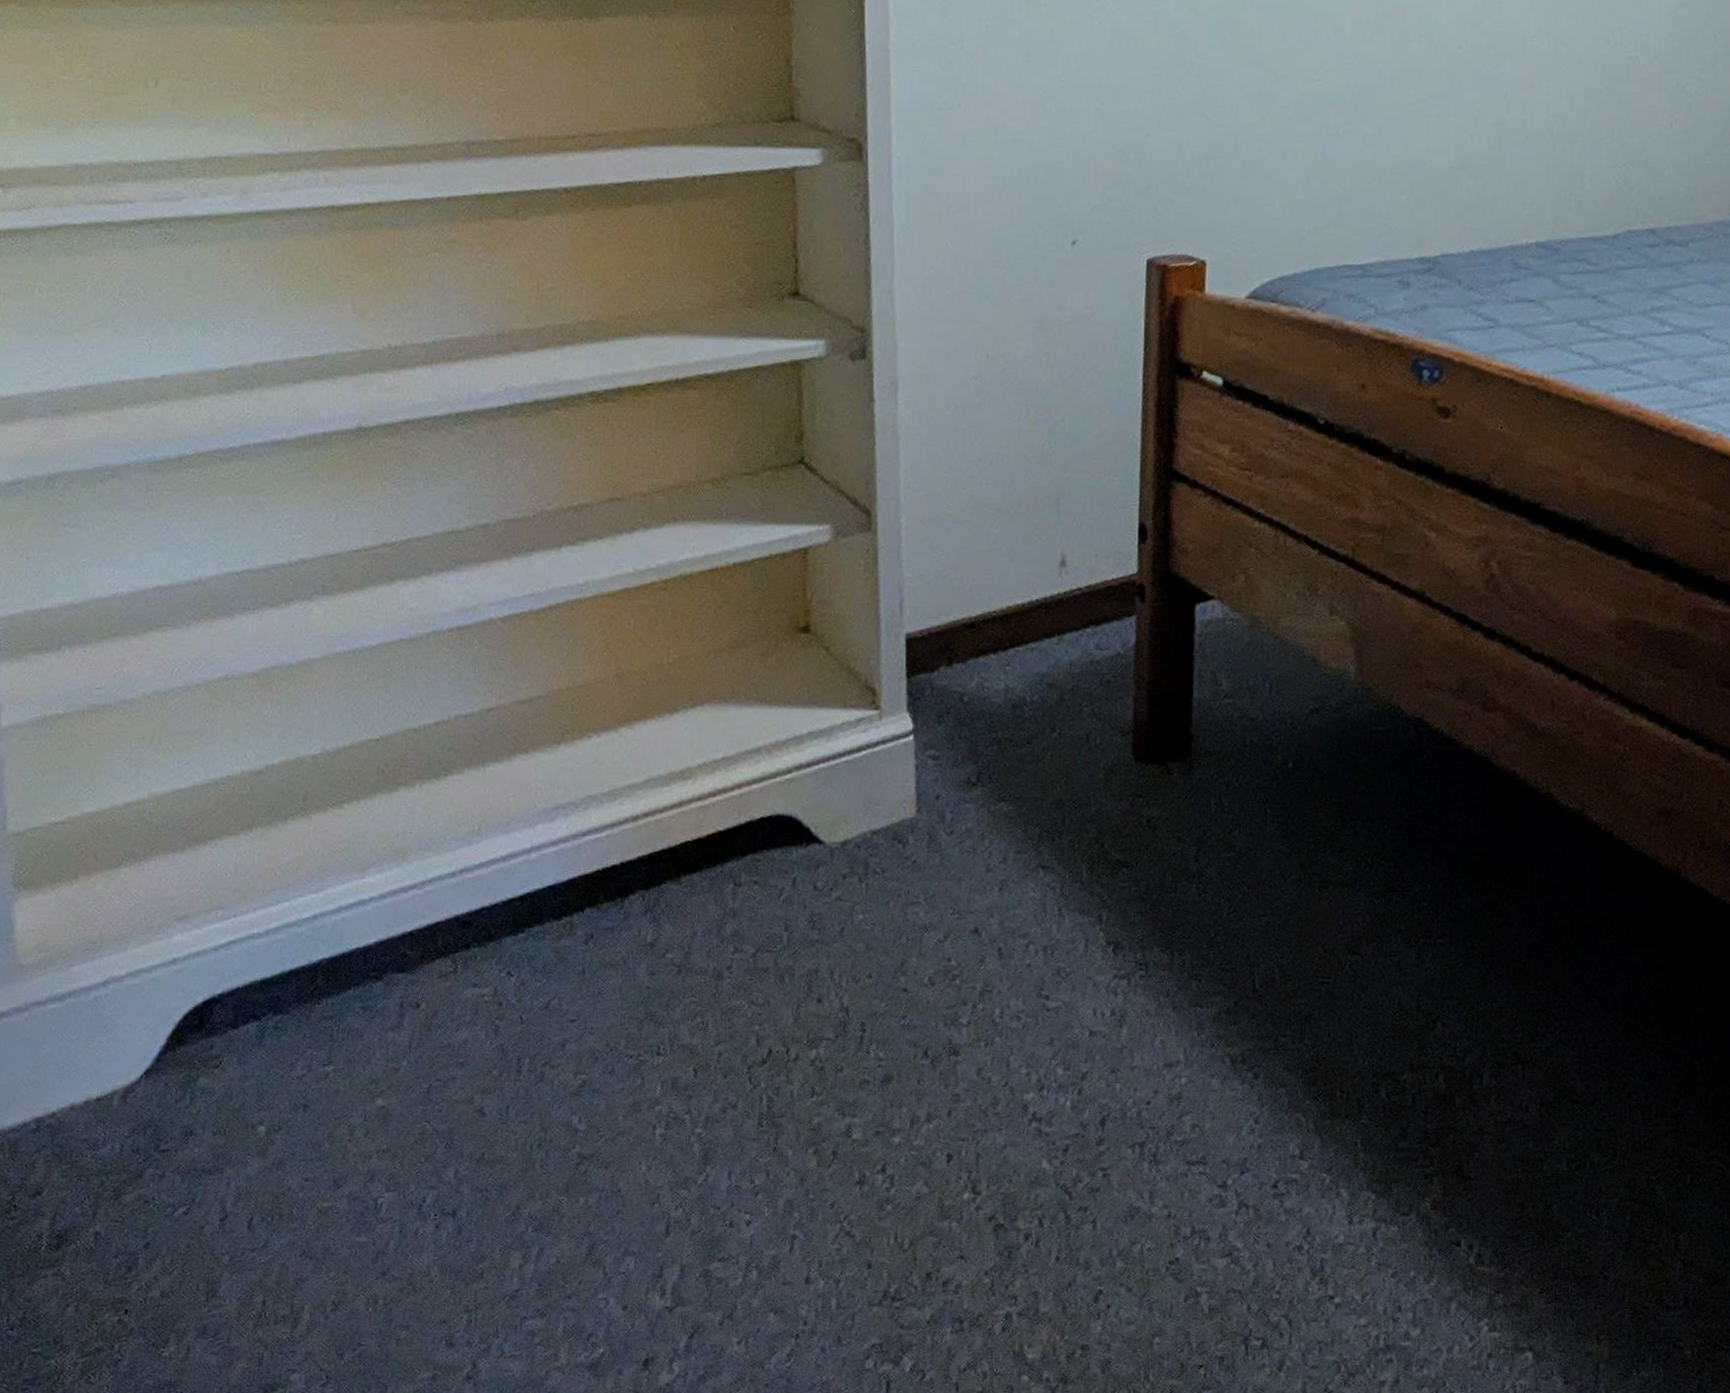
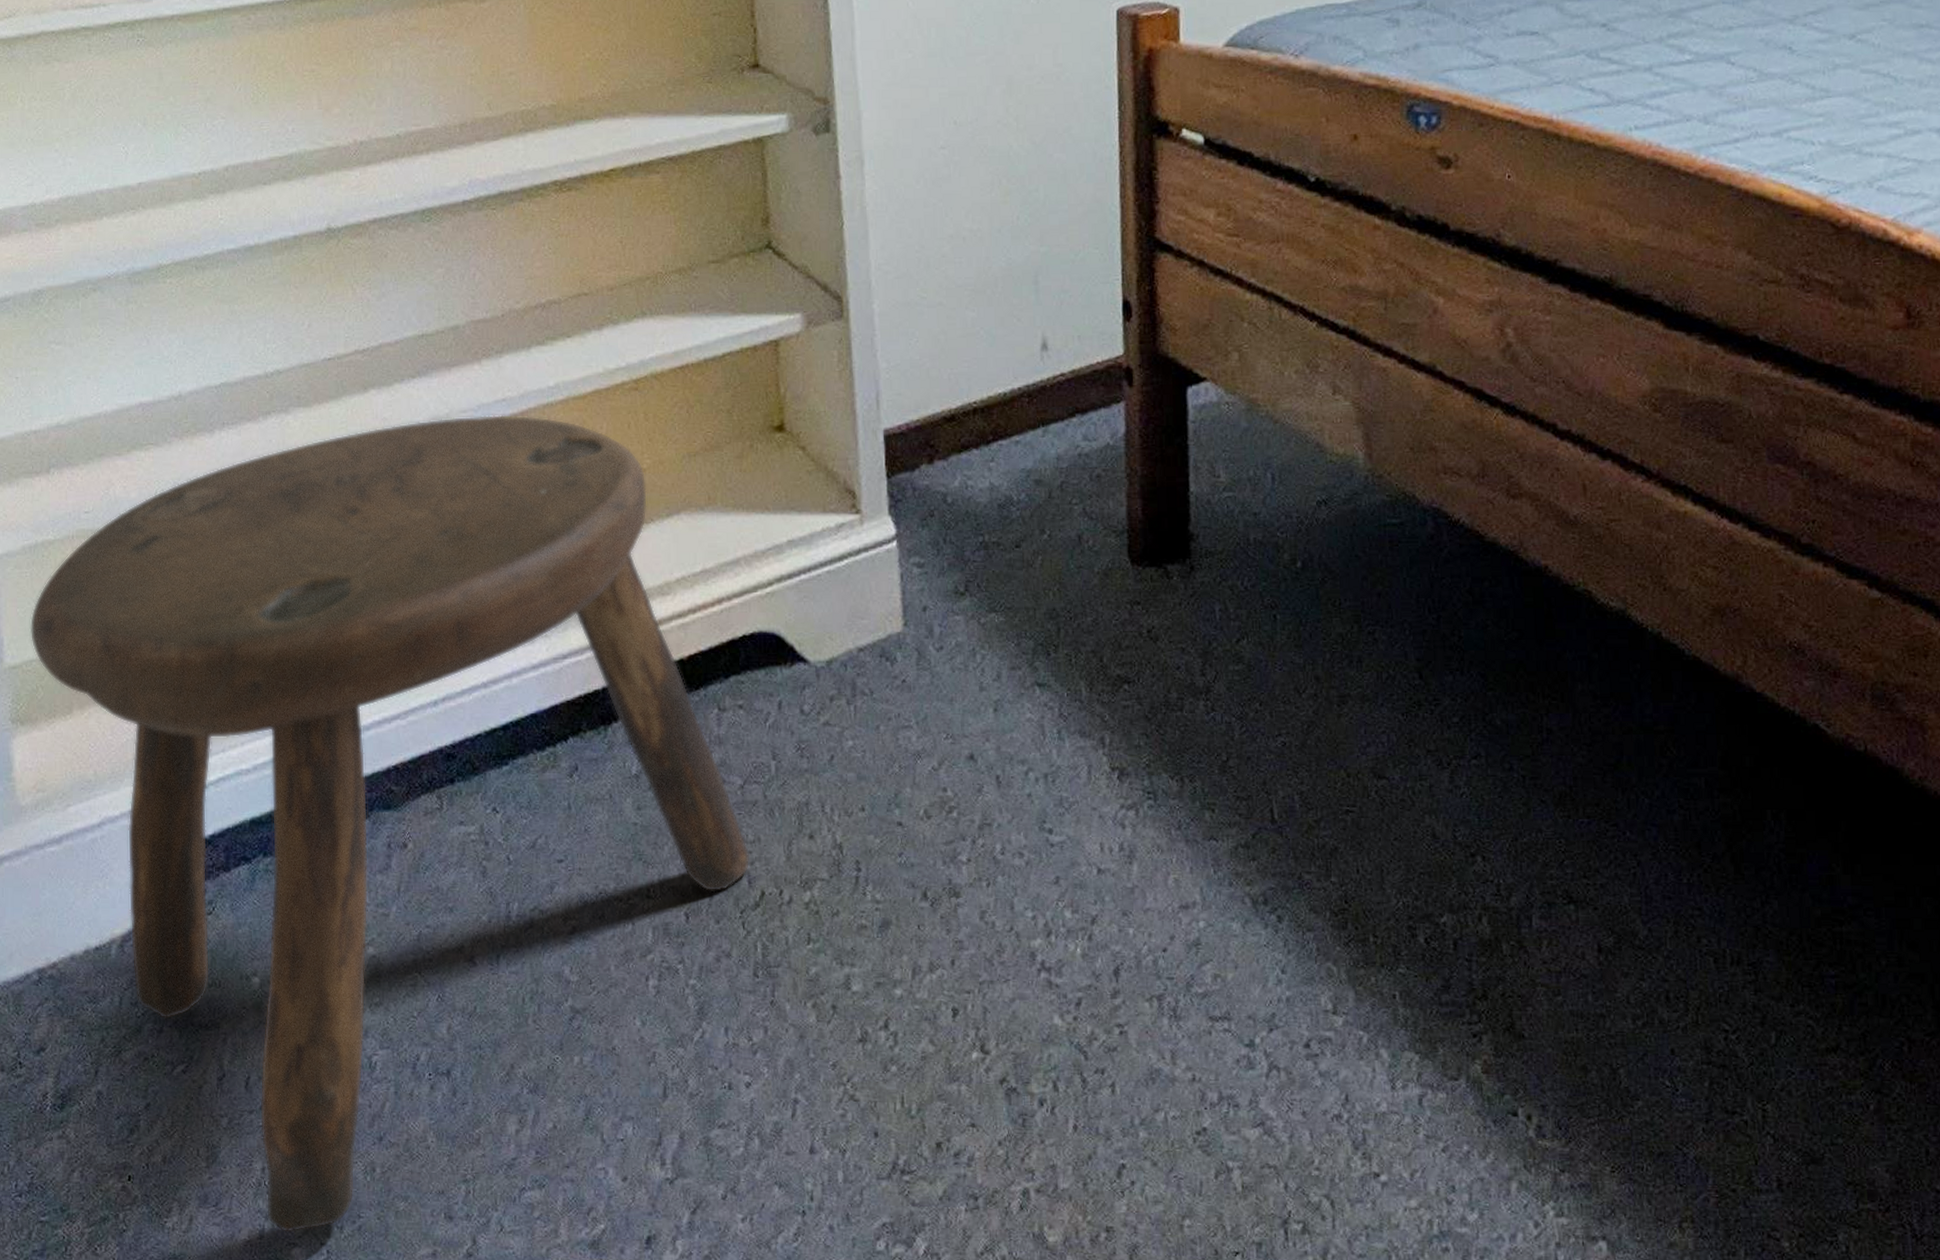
stool: none [35,609,759,1361] -> present [29,415,750,1234]

